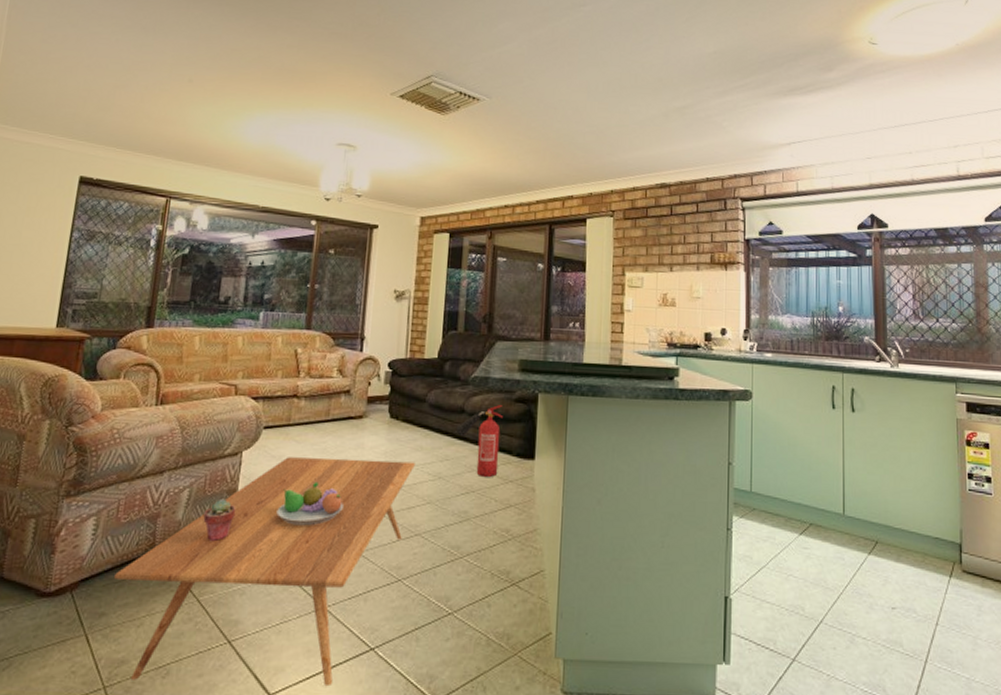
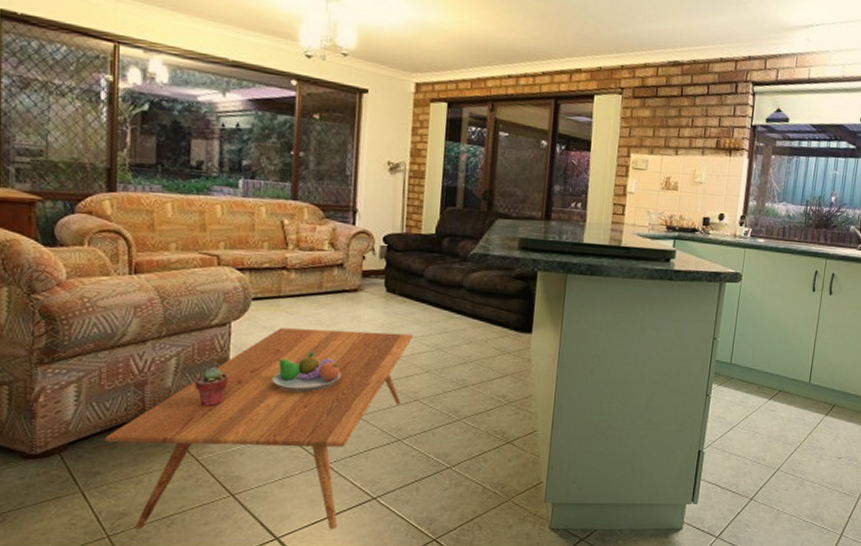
fire extinguisher: present [456,405,503,478] -> none [454,281,502,350]

